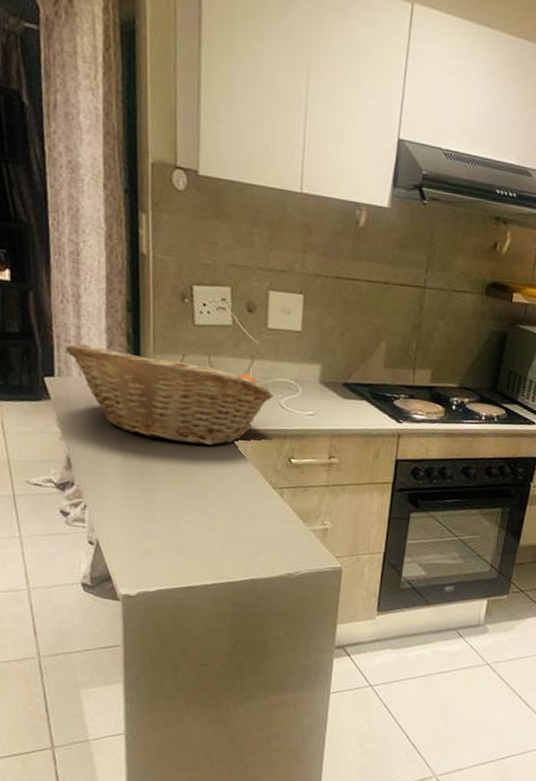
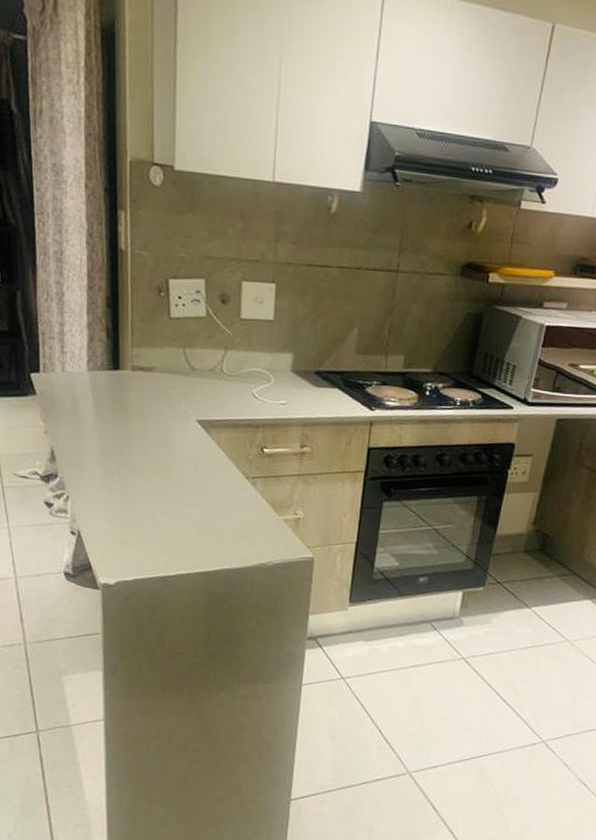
fruit basket: present [66,343,275,446] -> none [50,340,248,437]

